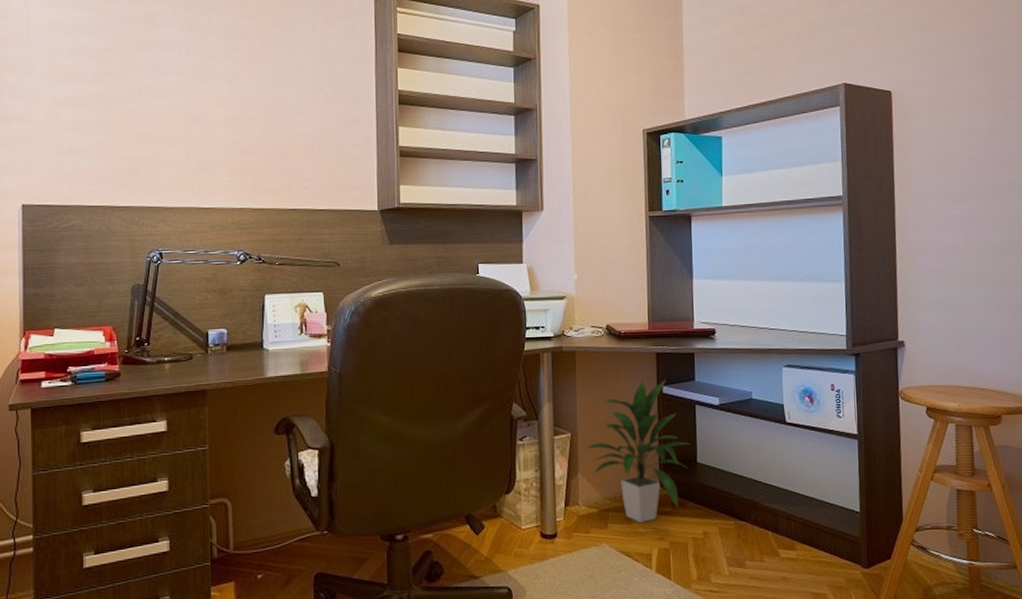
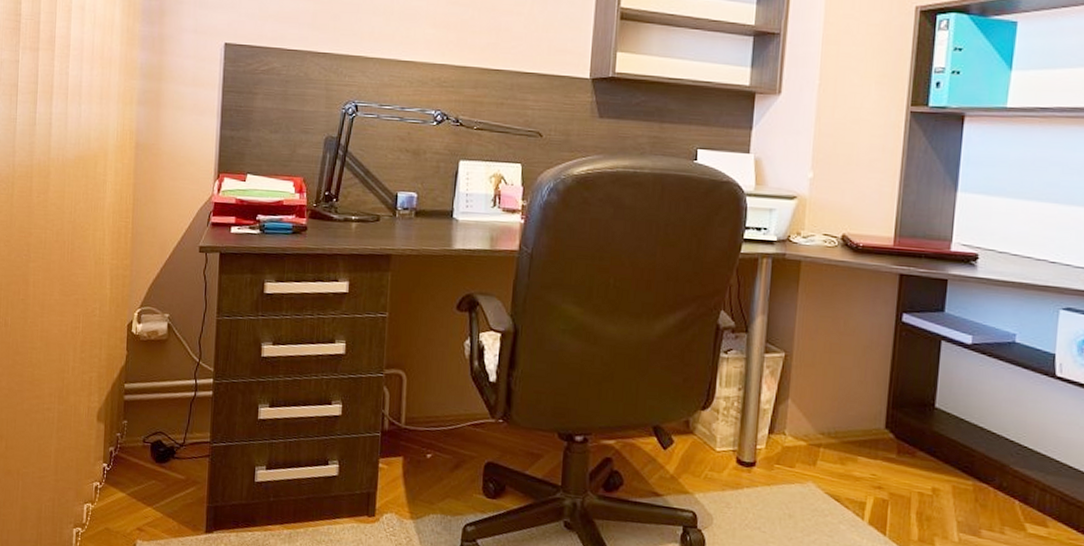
indoor plant: present [581,379,691,523] -> none [795,303,930,466]

